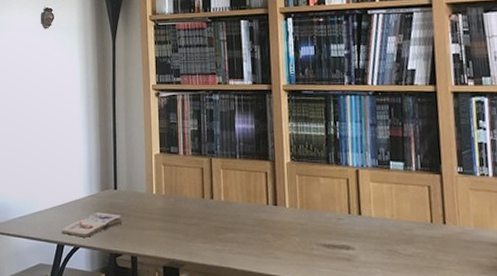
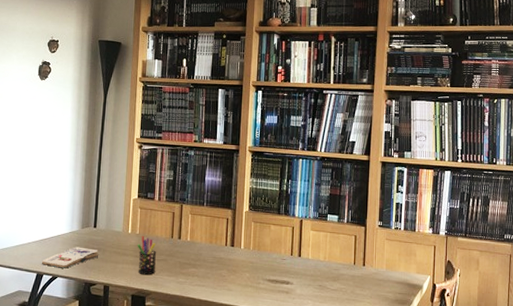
pen holder: none [164,197,188,243] -> present [137,236,156,275]

